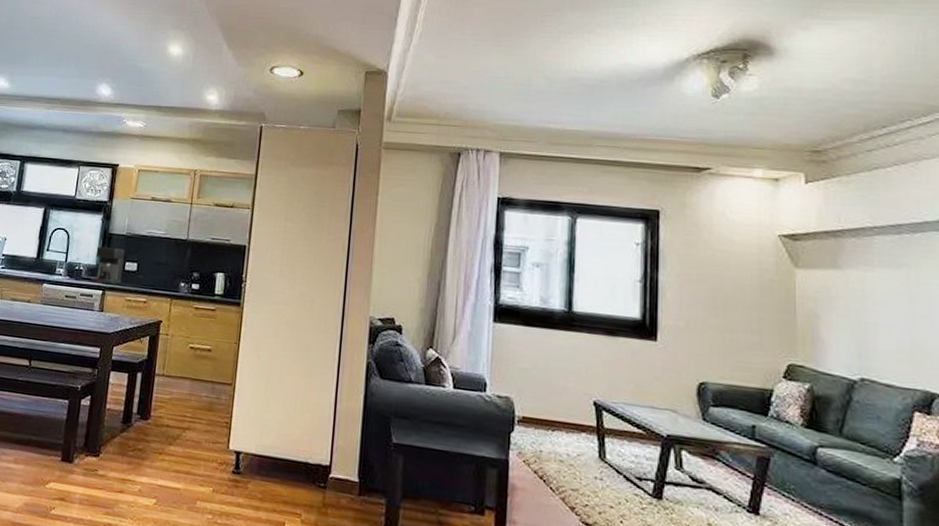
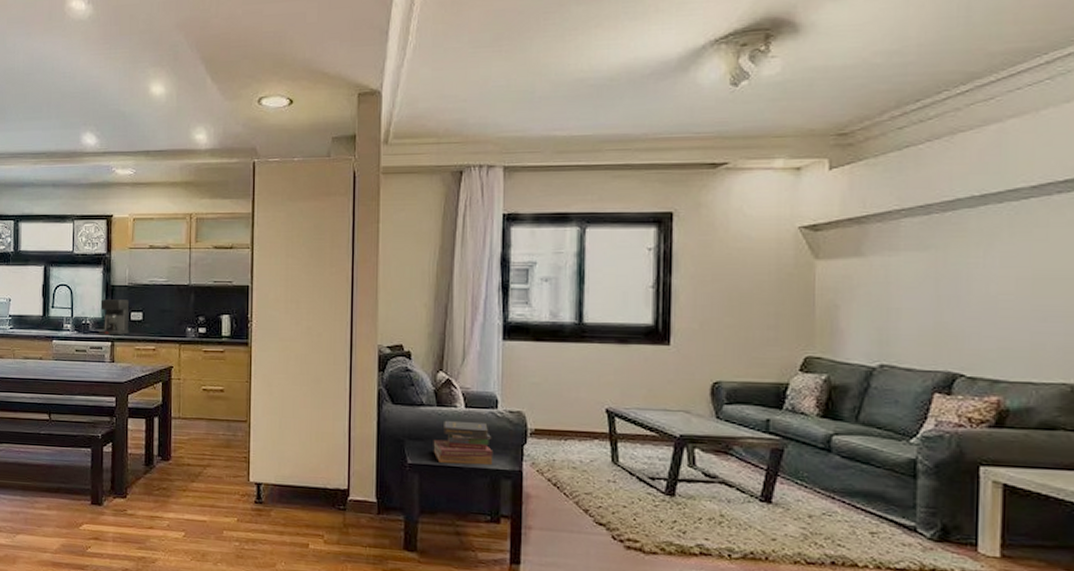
books: none [419,400,480,452] -> present [433,420,494,466]

